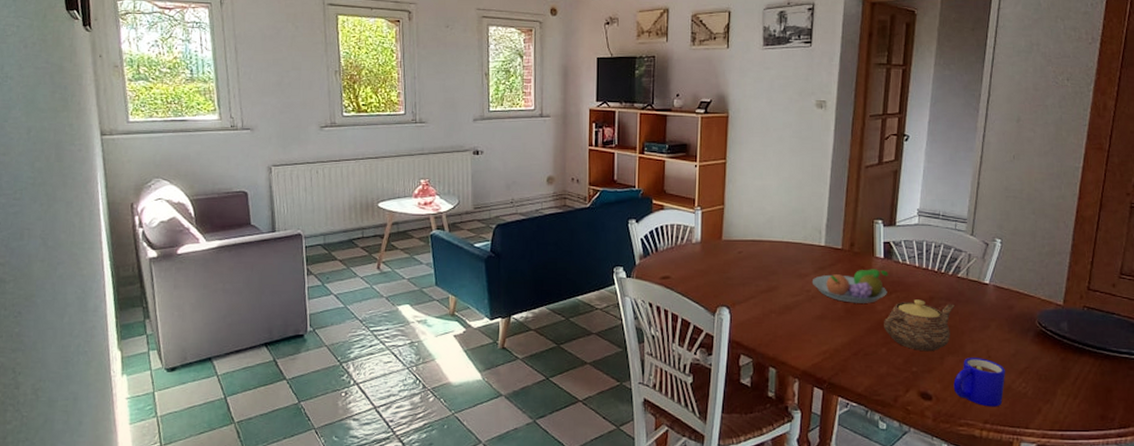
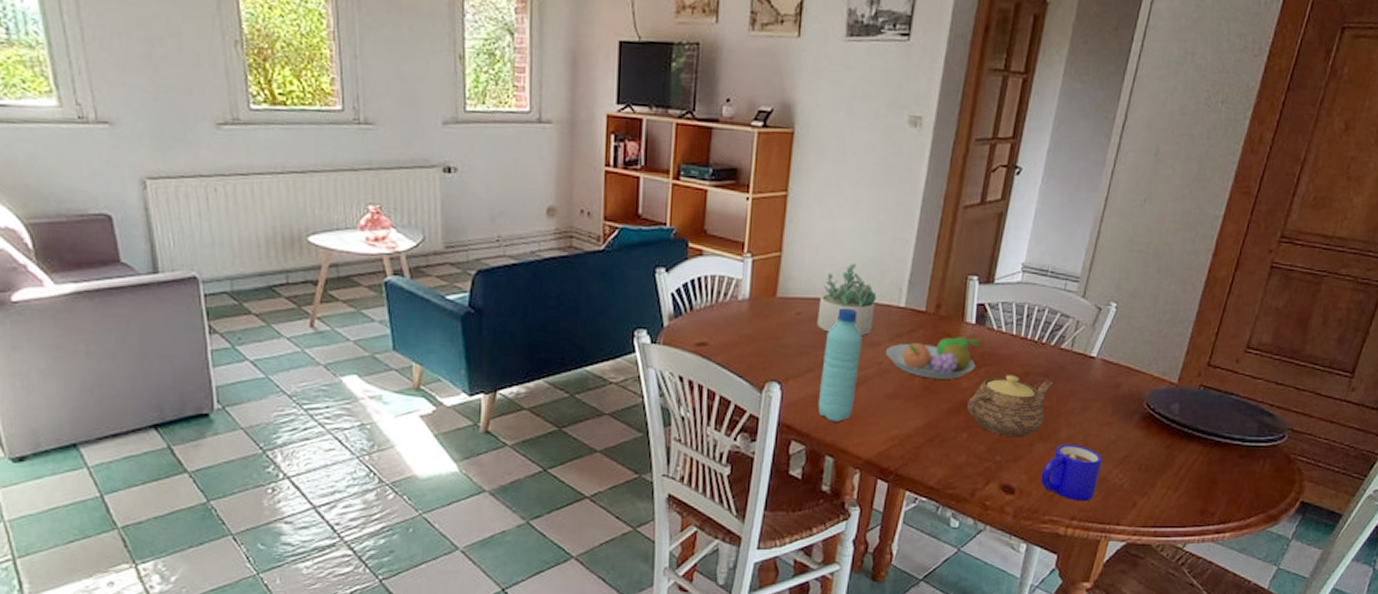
succulent plant: none [755,212,802,269] -> present [817,262,877,335]
water bottle: none [760,247,793,339] -> present [818,308,863,422]

